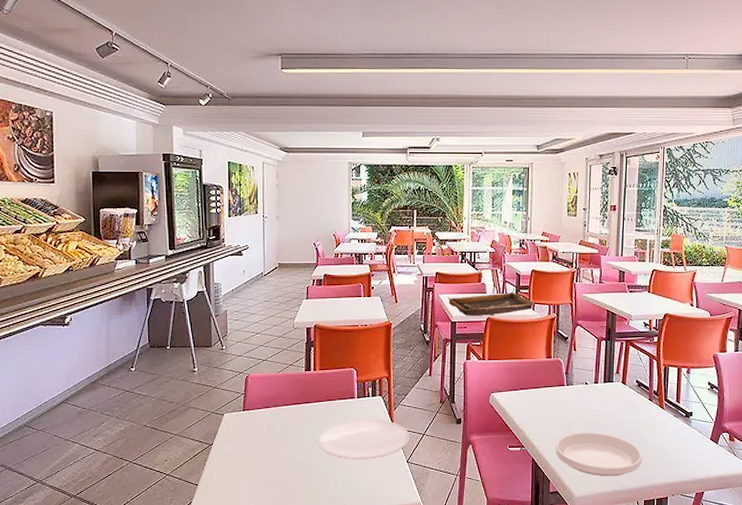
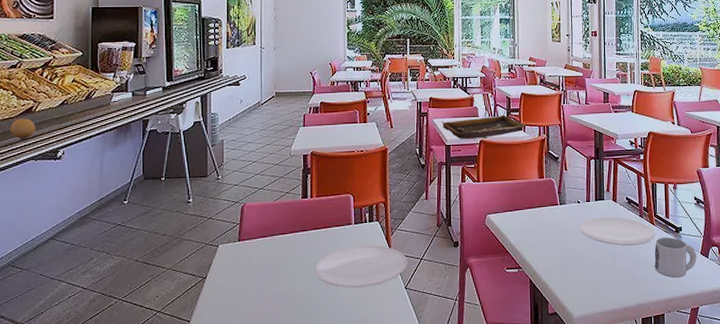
fruit: none [18,284,43,304] -> present [10,118,35,139]
saucer: present [555,433,642,477] -> none [552,251,637,296]
plate: none [586,399,665,429] -> present [579,216,656,246]
mug: none [660,422,706,462] -> present [653,237,697,278]

